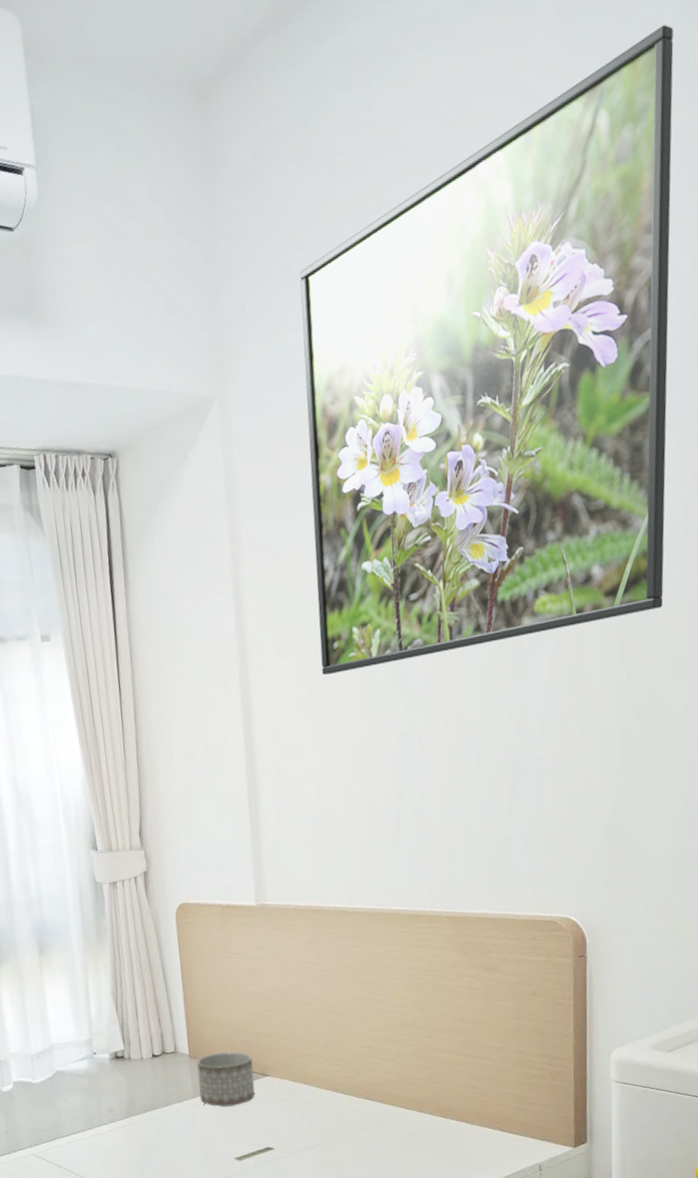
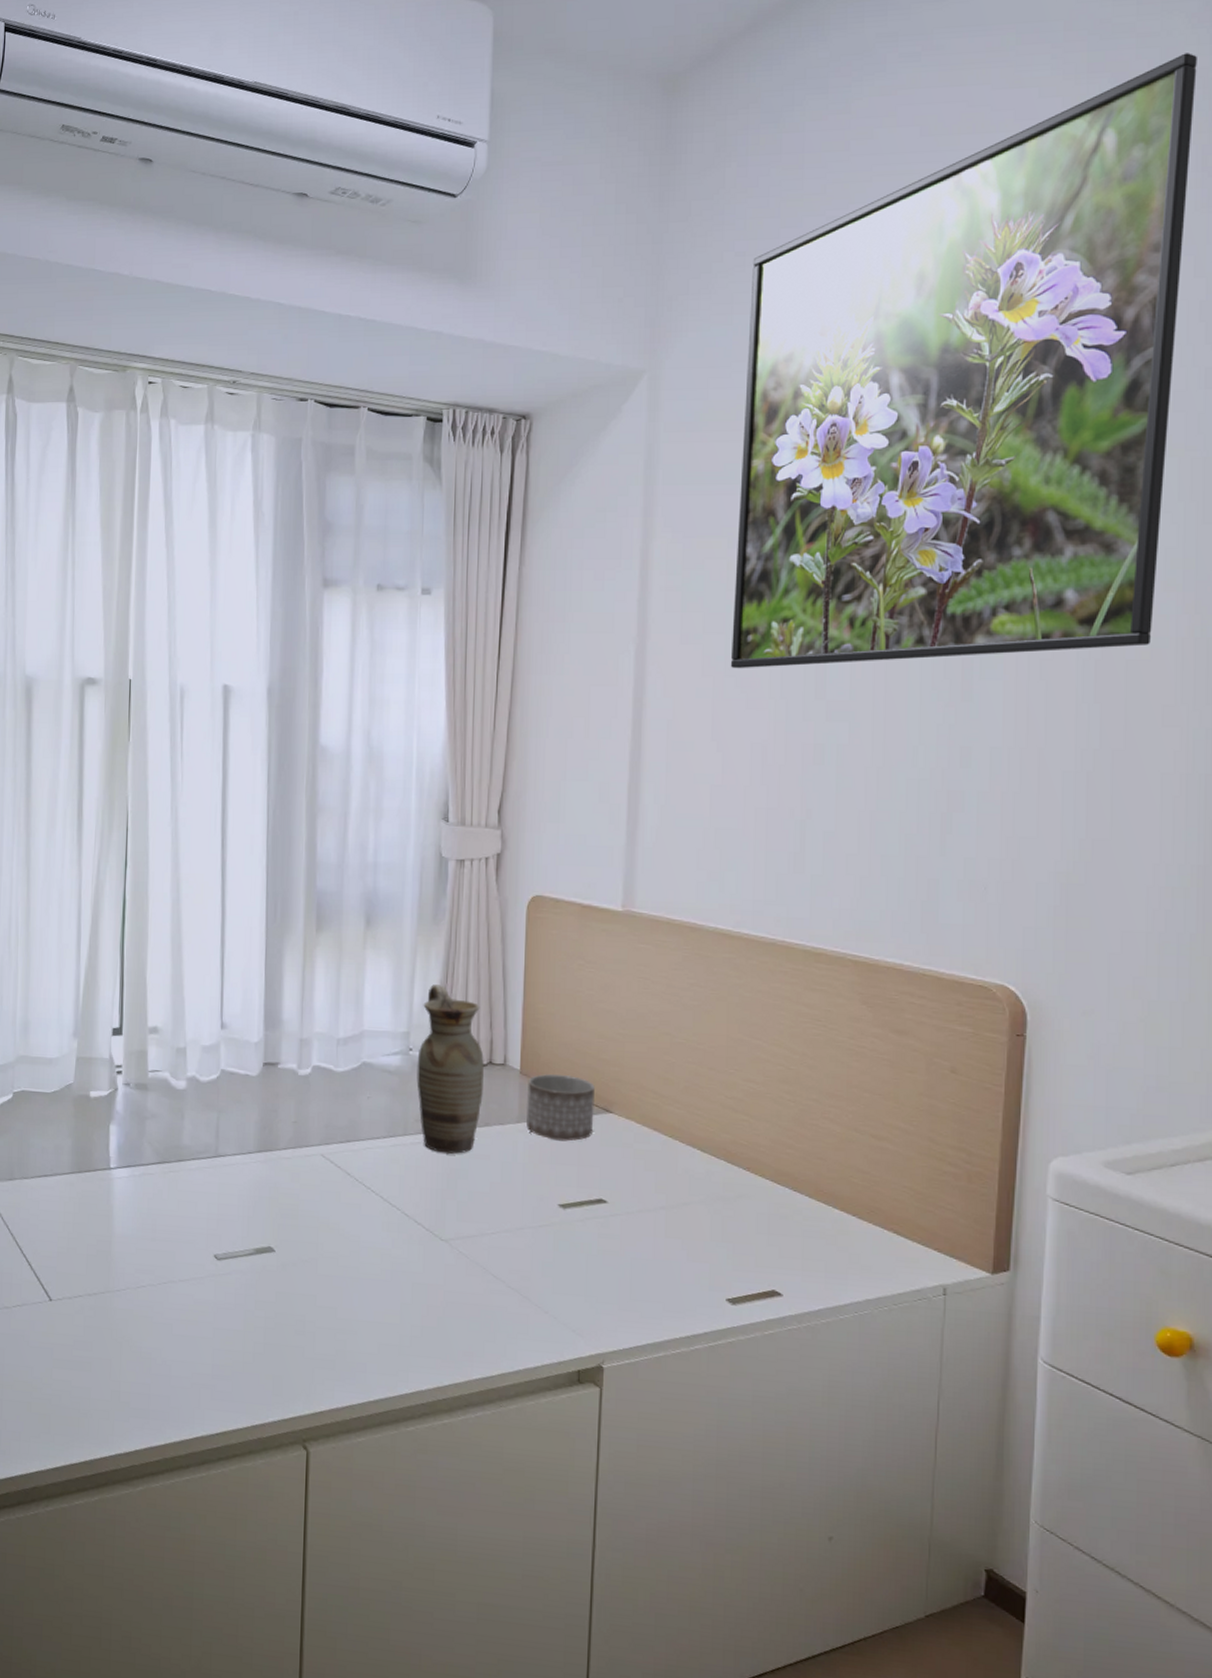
ceramic jug: none [99,994,162,1135] -> present [416,984,484,1155]

